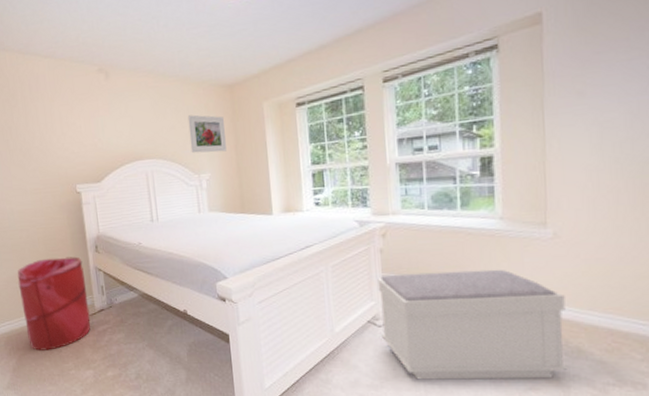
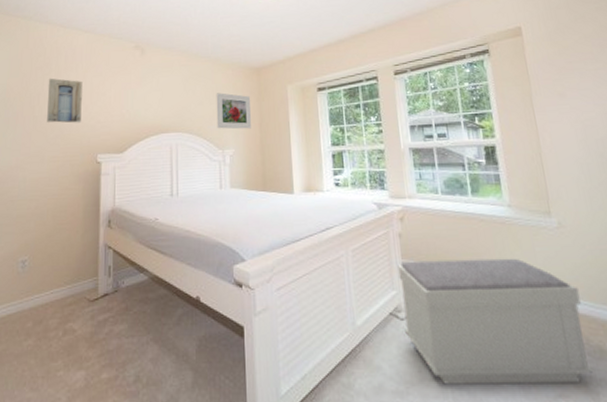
wall art: none [16,110,56,156] -> present [47,78,83,123]
laundry hamper: present [17,256,91,351] -> none [15,231,92,345]

